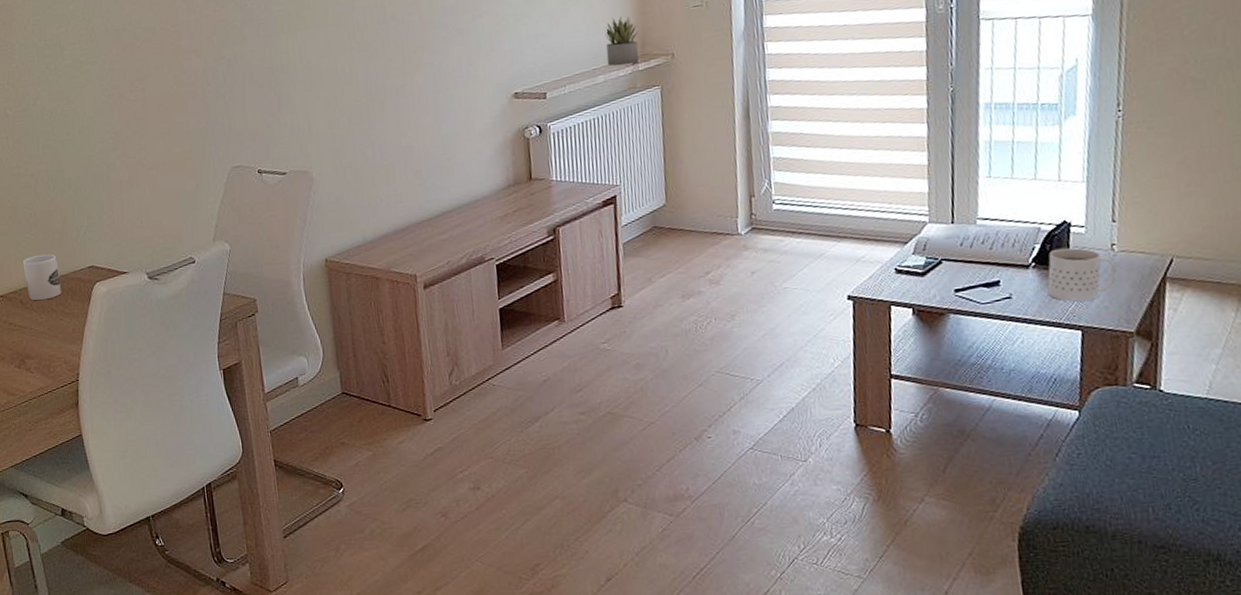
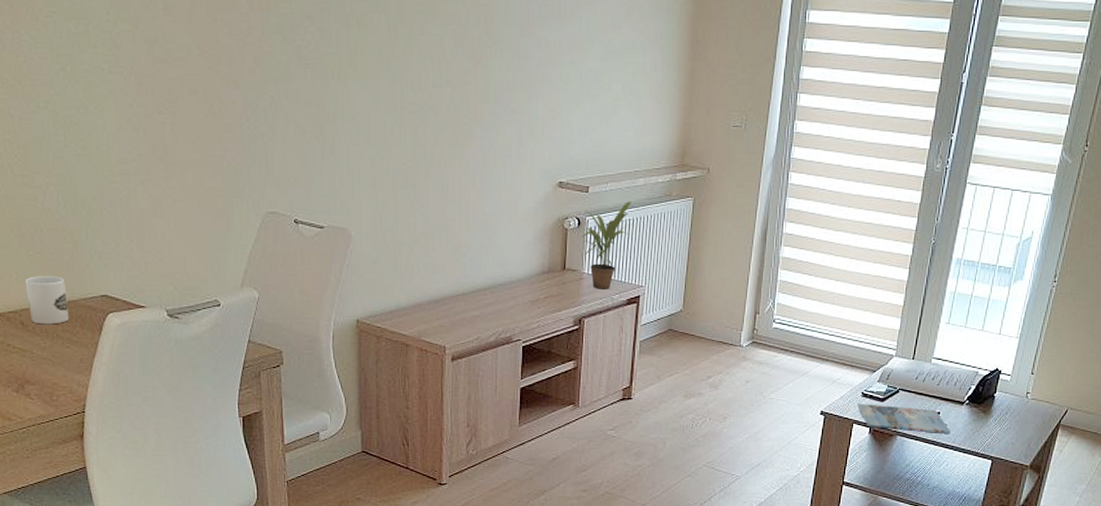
potted plant: none [544,100,599,195] -> present [581,201,634,290]
succulent plant: present [604,16,639,66] -> none [649,123,680,172]
magazine: none [891,278,1019,308] -> present [856,404,951,433]
mug: present [1047,247,1117,303] -> none [973,391,1027,438]

